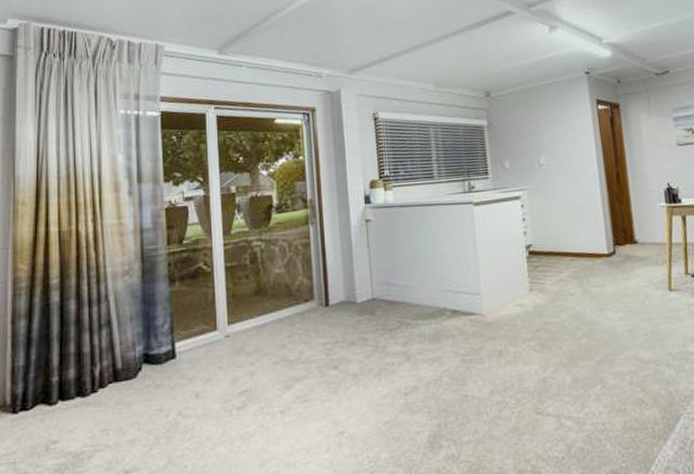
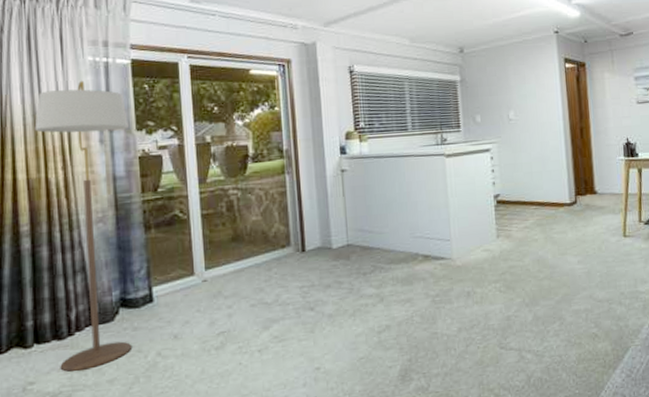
floor lamp: none [68,133,157,431] -> present [34,80,131,372]

